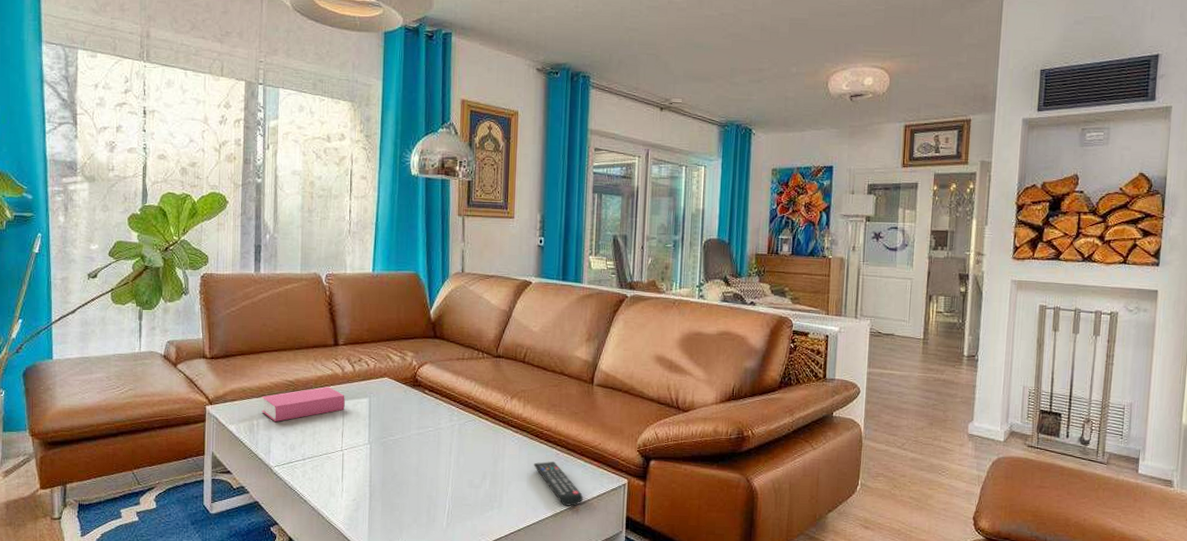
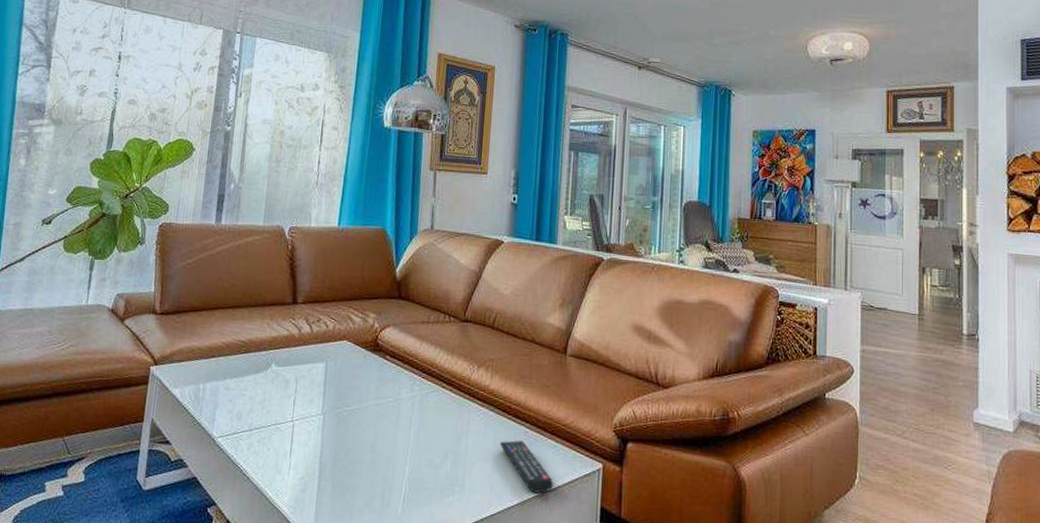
book: present [261,386,345,422] -> none [209,348,300,387]

